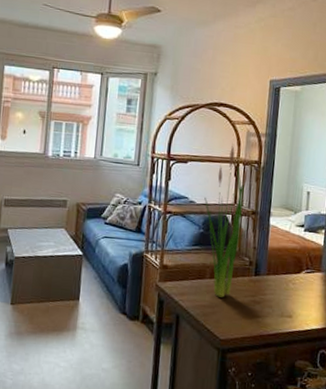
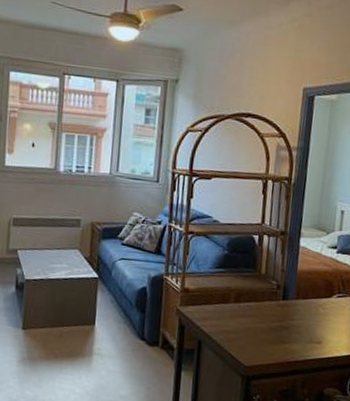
plant: present [204,144,248,298] -> none [229,158,277,323]

